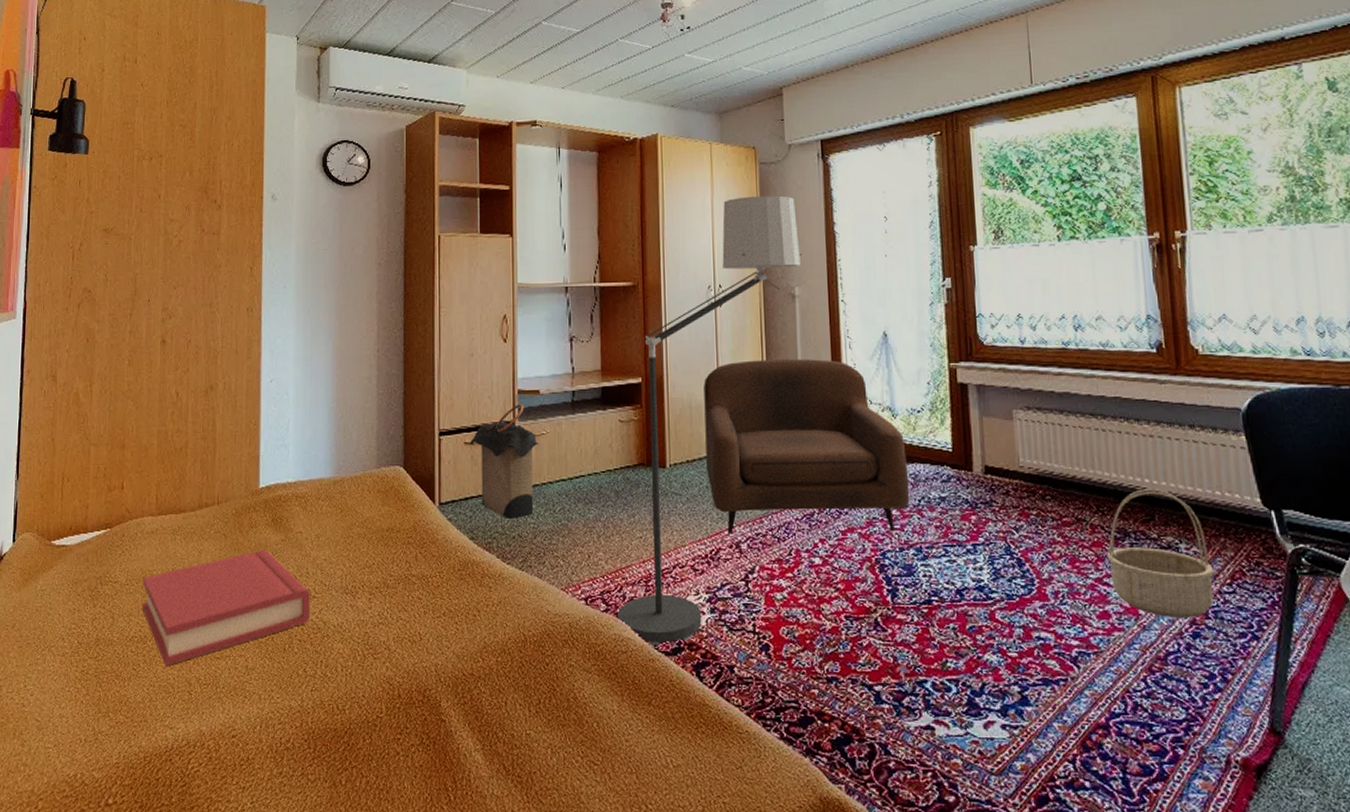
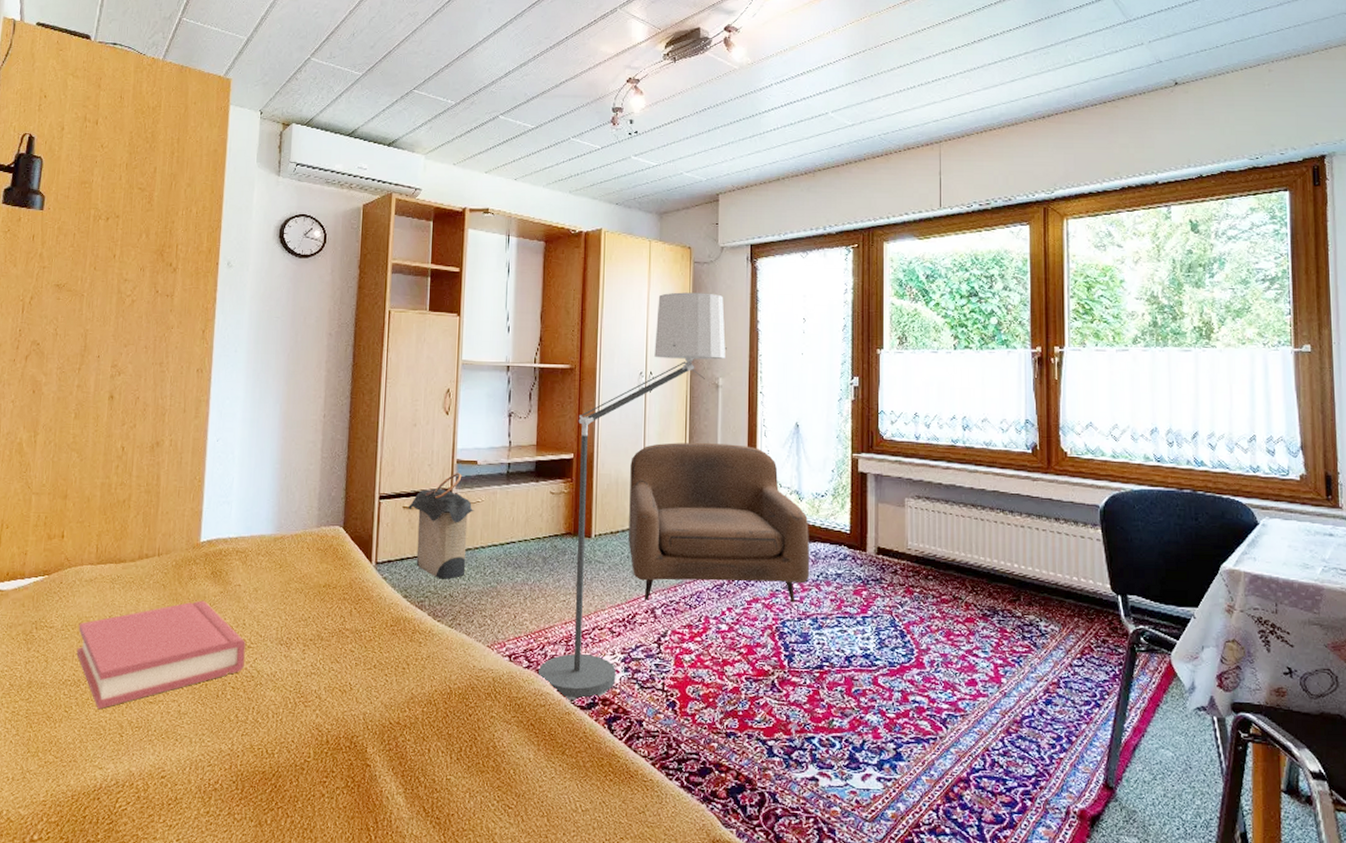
basket: present [1106,489,1215,618] -> none [977,573,1068,687]

